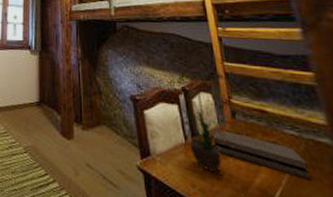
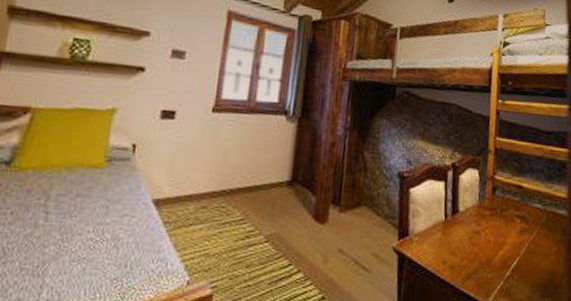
potted plant: present [174,83,233,173] -> none [439,159,488,248]
pizza box: present [213,128,311,179] -> none [471,205,545,247]

